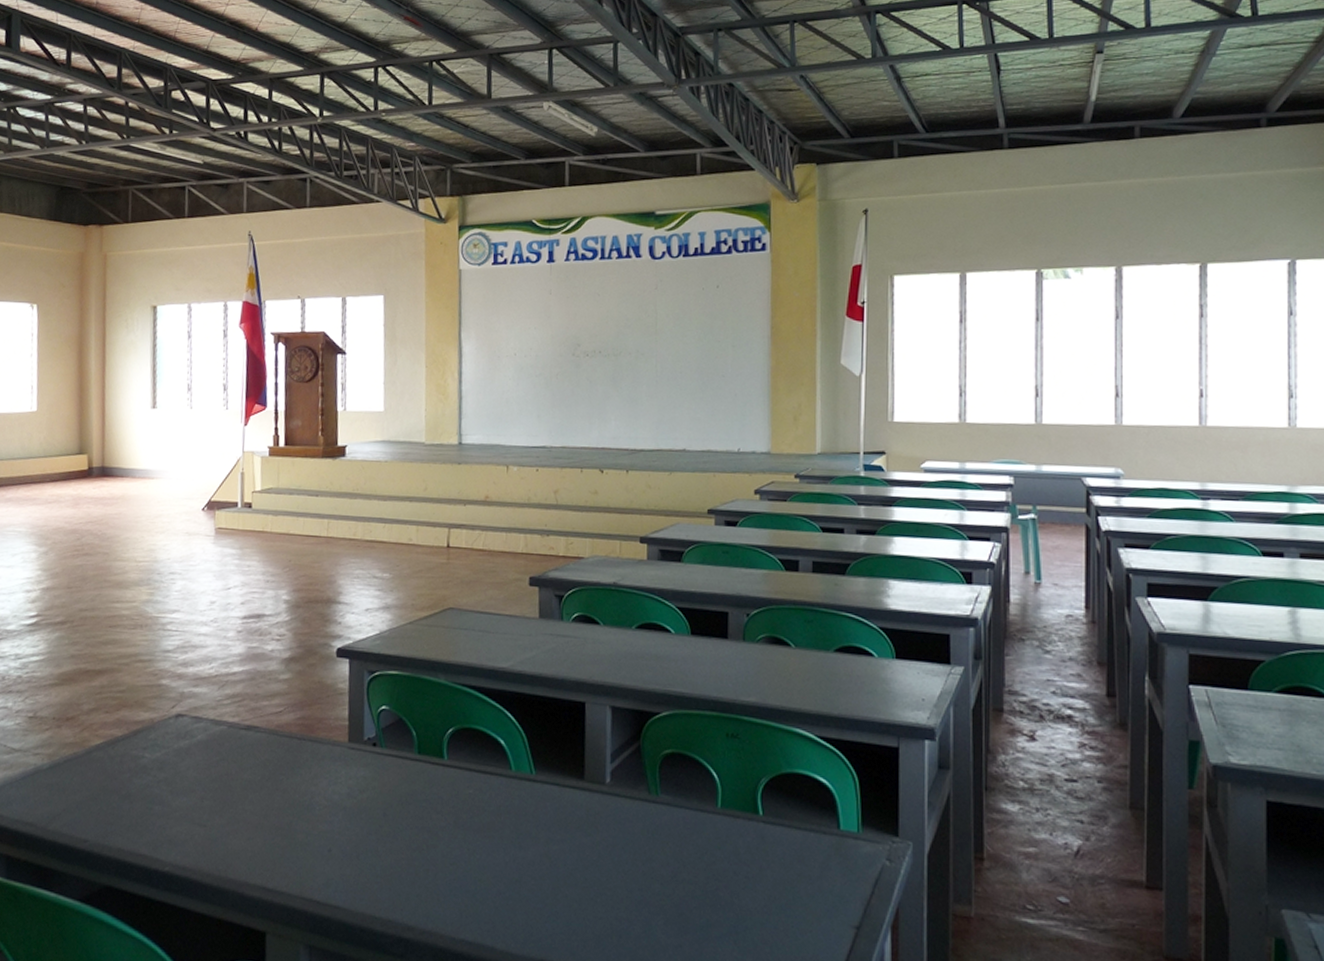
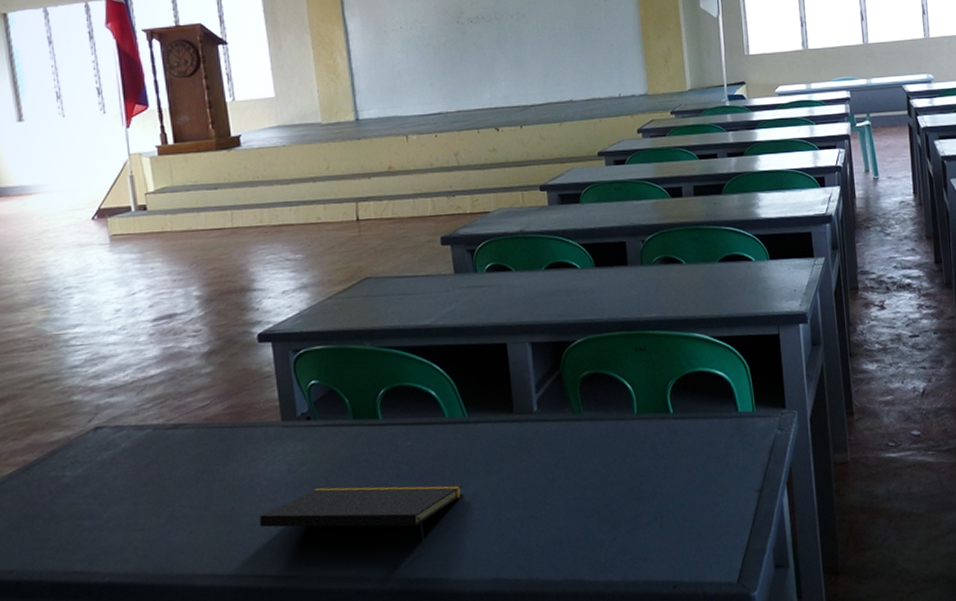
notepad: none [314,819,521,908] -> present [260,484,464,548]

